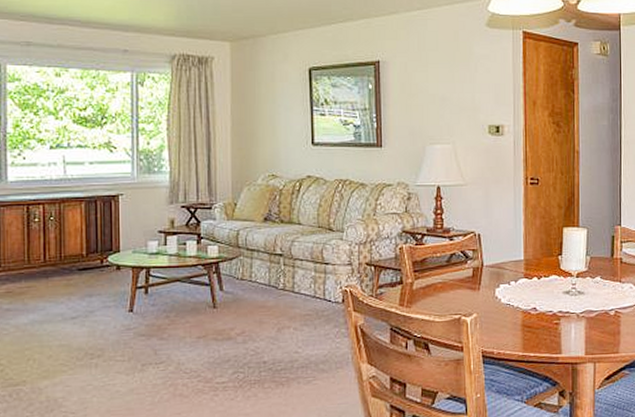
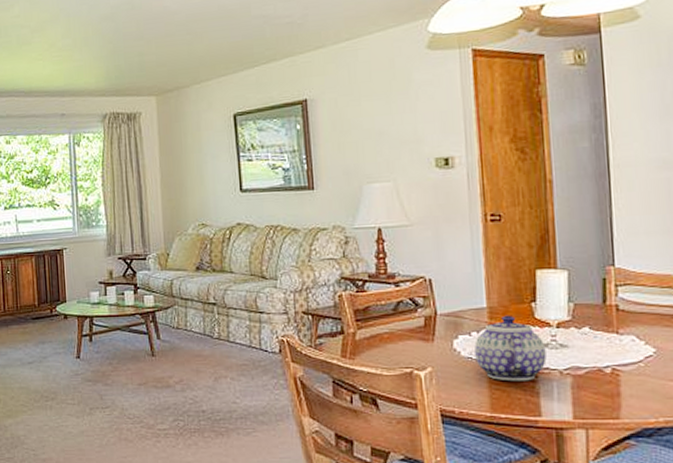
teapot: none [512,266,568,324] -> present [474,315,547,382]

